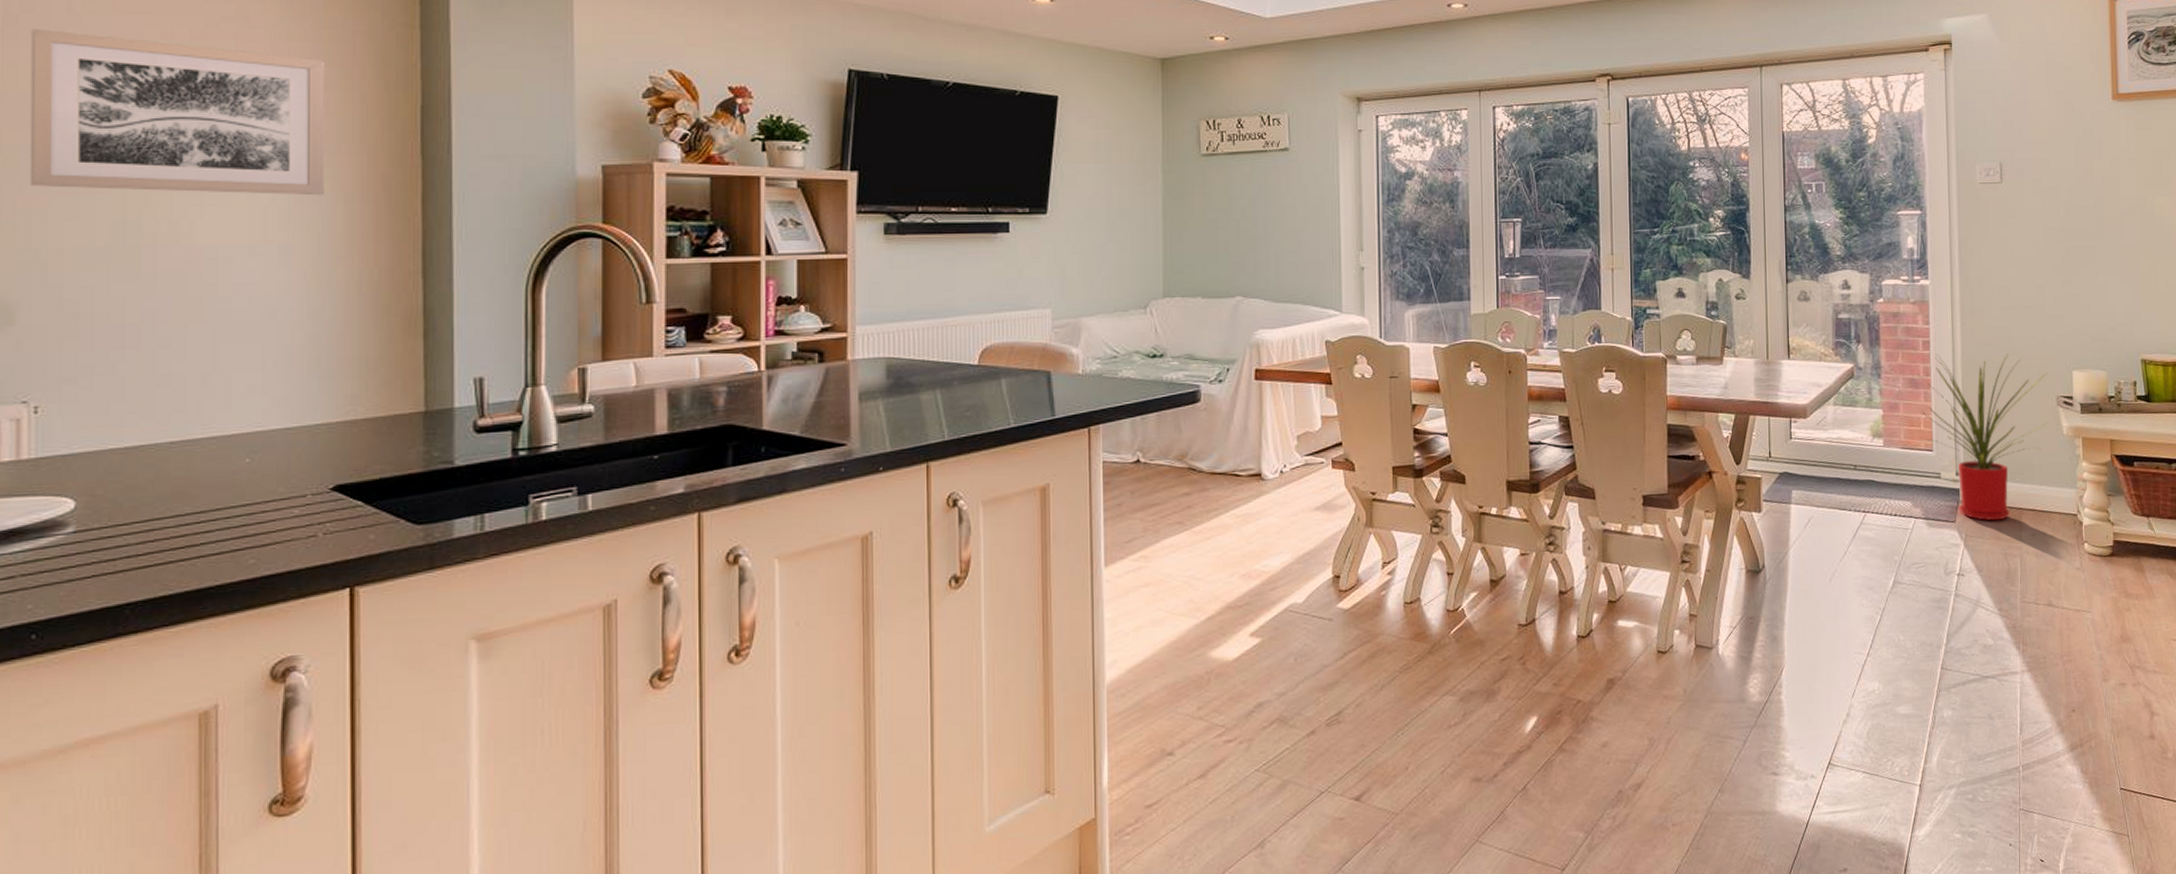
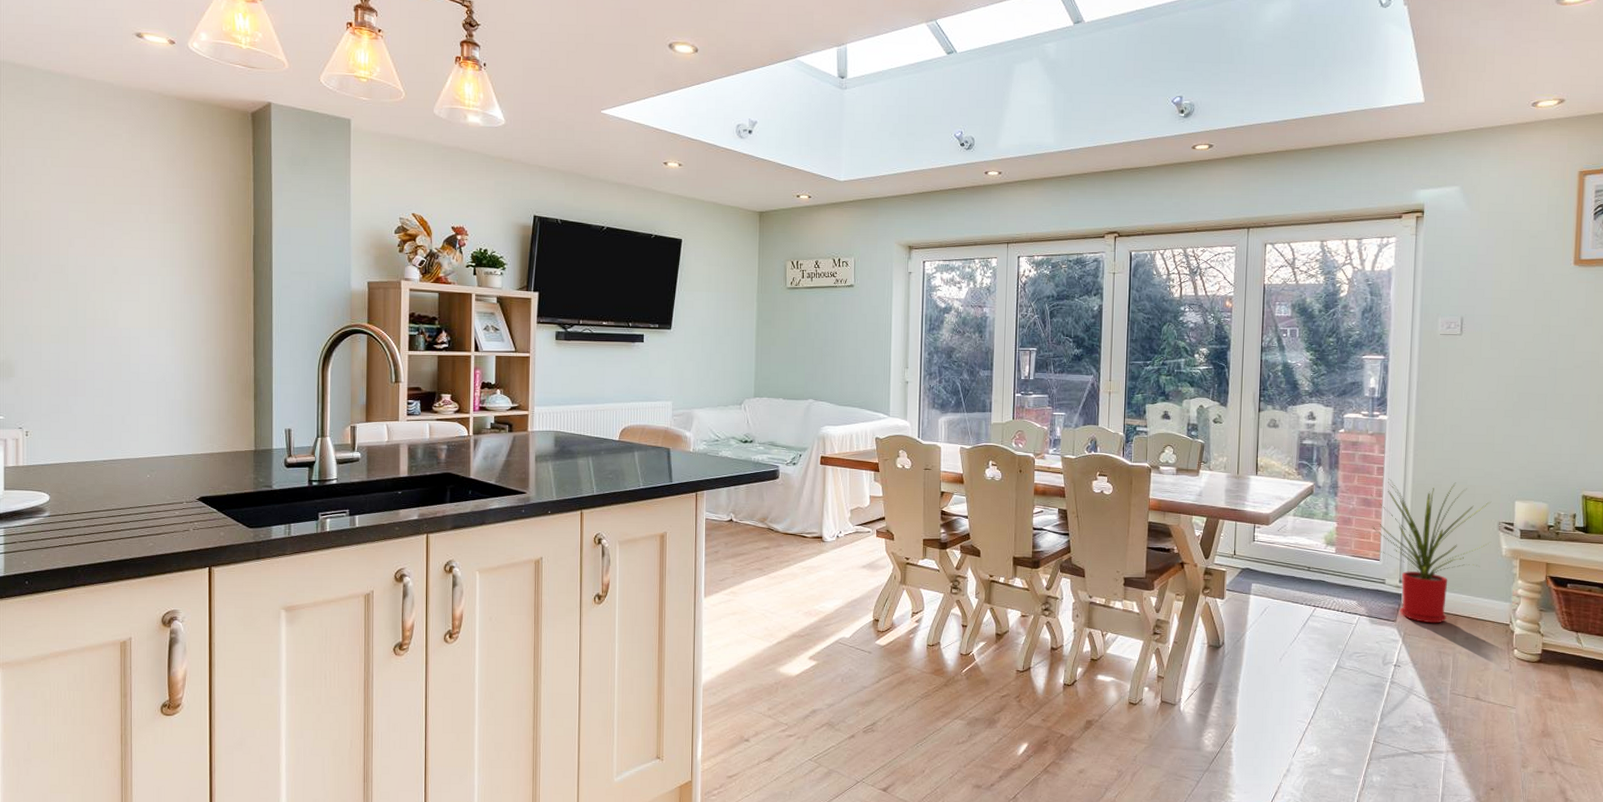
wall art: present [29,29,325,196] -> none [22,177,195,297]

